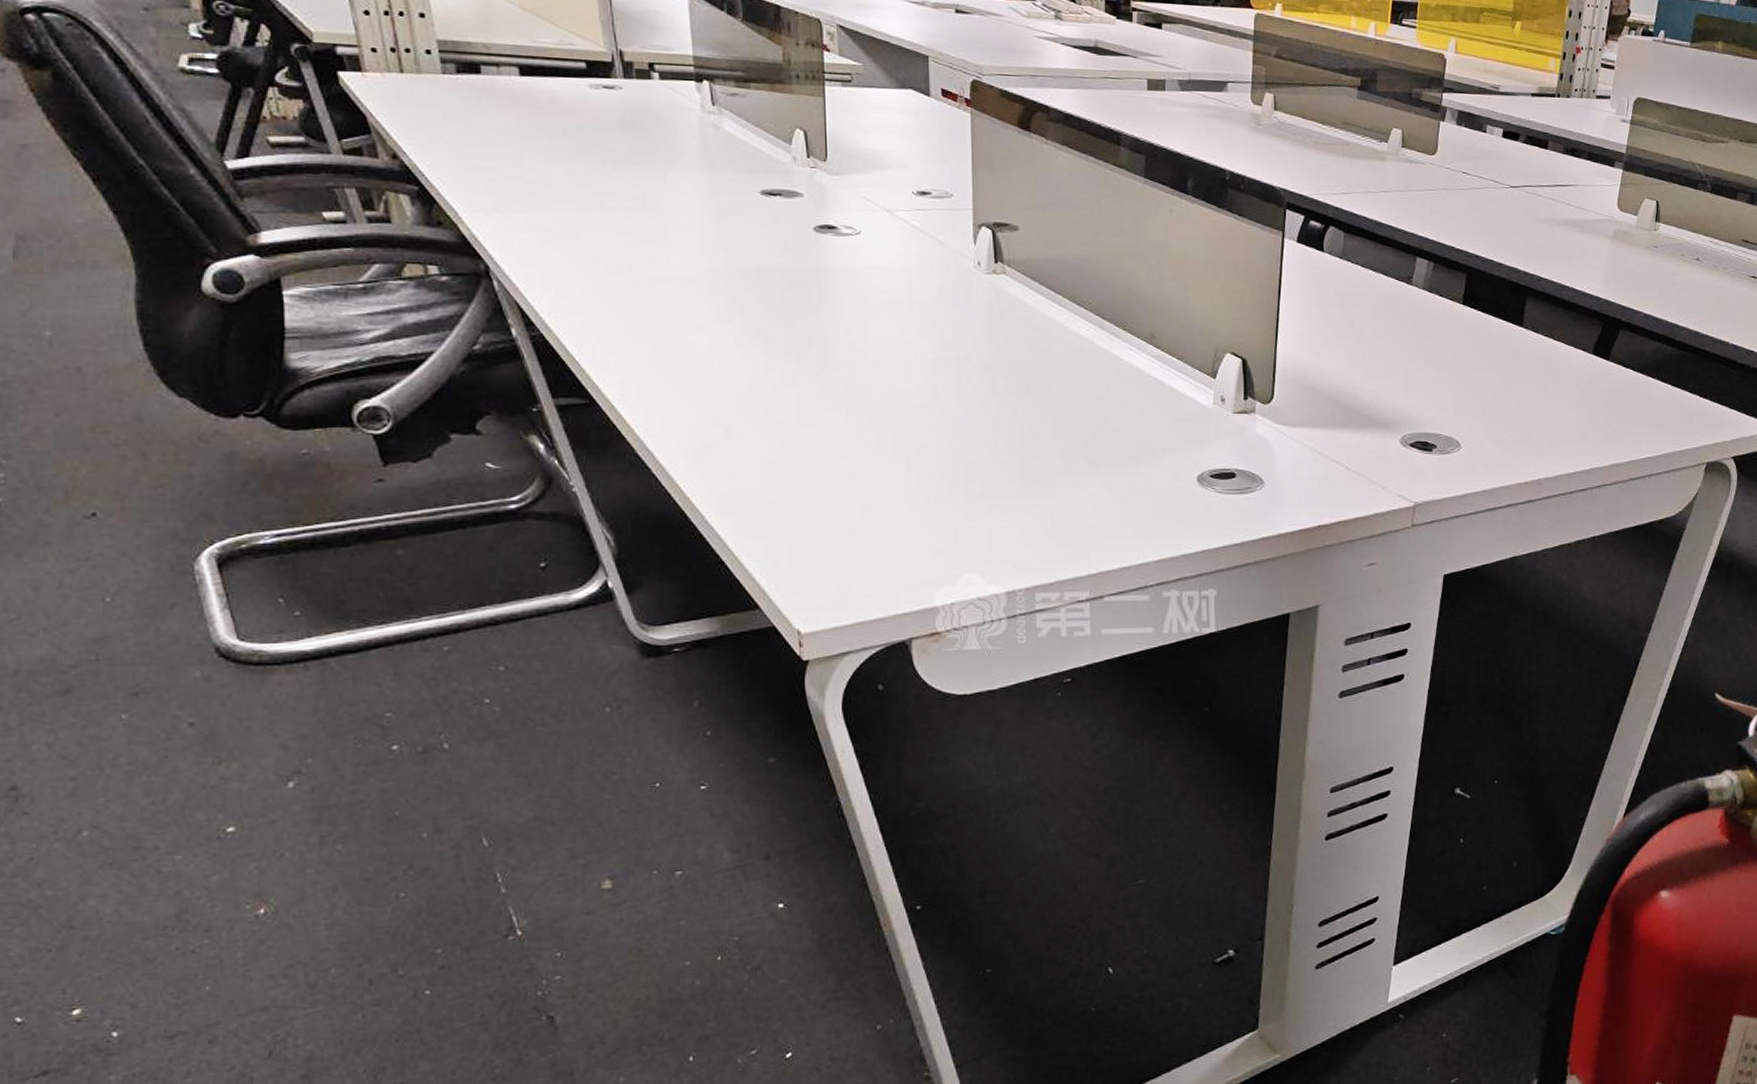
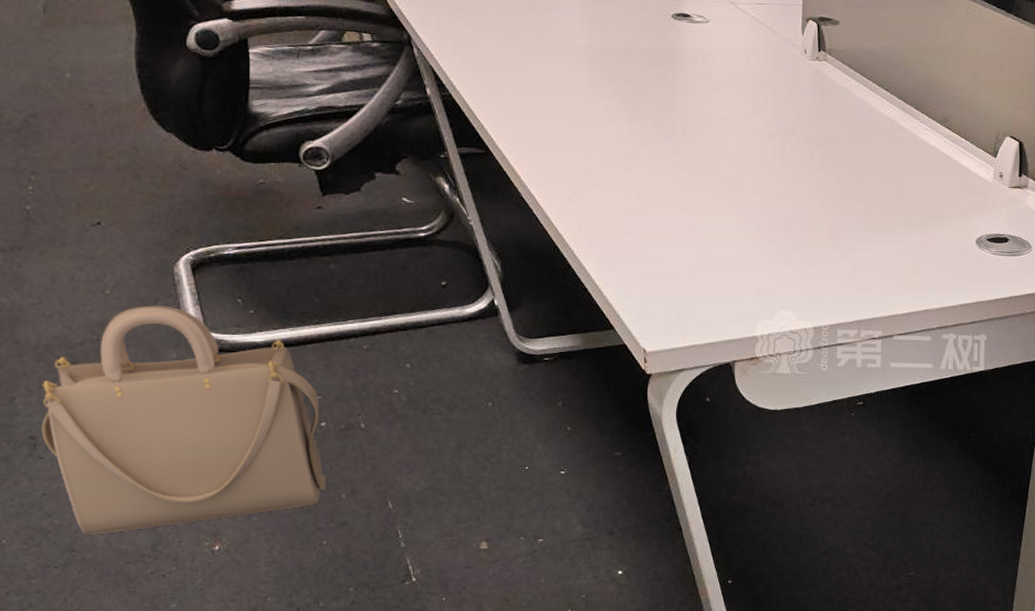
handbag: none [25,612,402,907] -> present [42,305,327,535]

